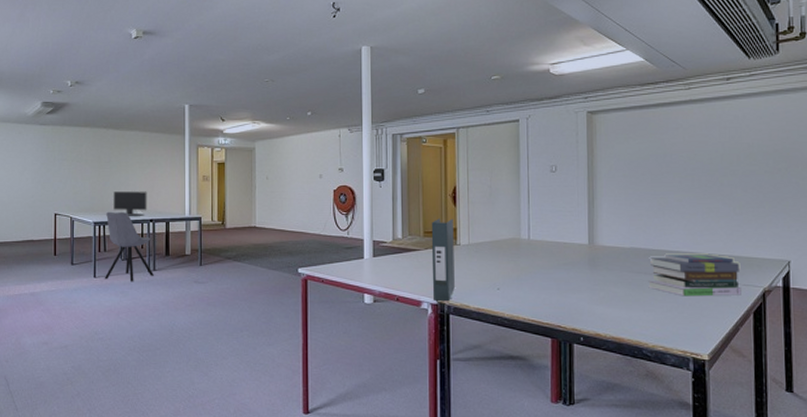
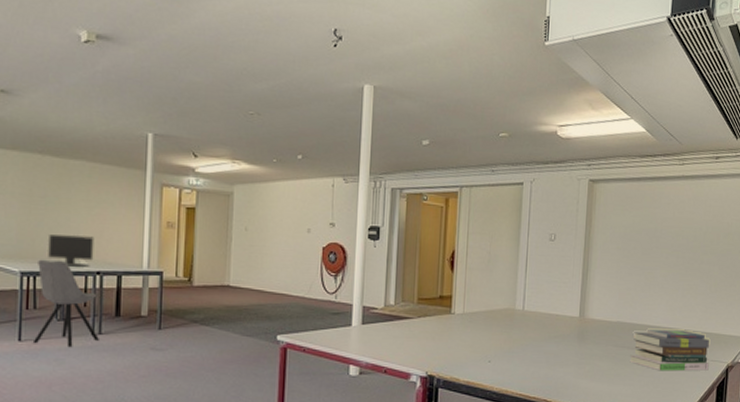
binder: present [431,218,455,302] -> none [423,284,450,375]

